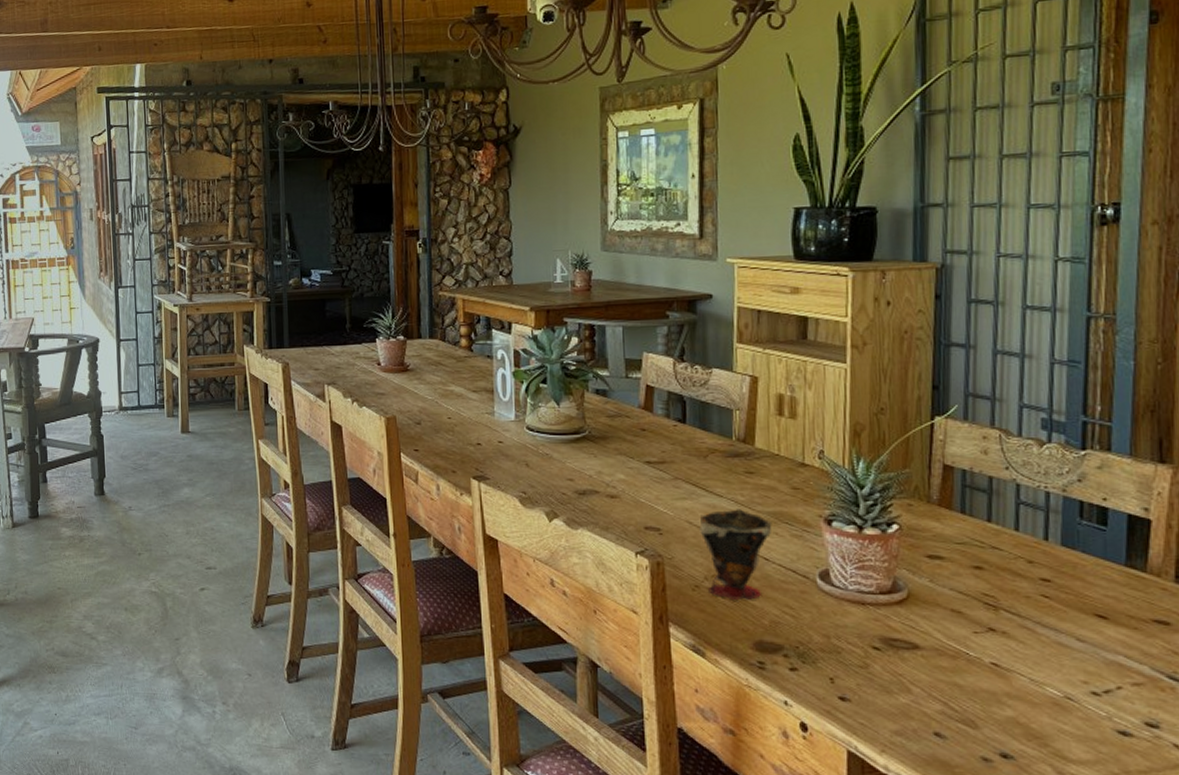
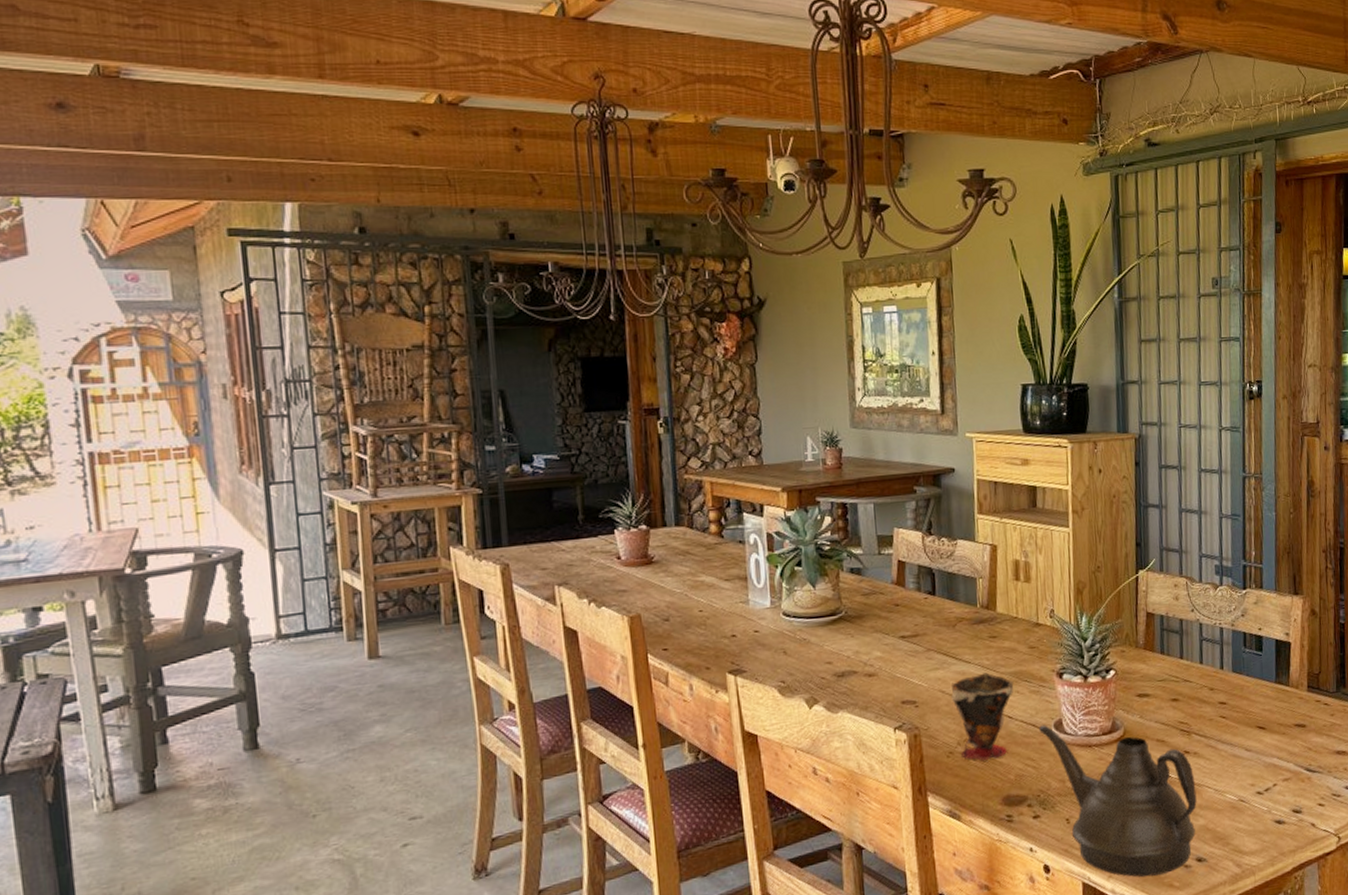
teapot: none [800,573,1004,762] -> present [1039,724,1197,877]

